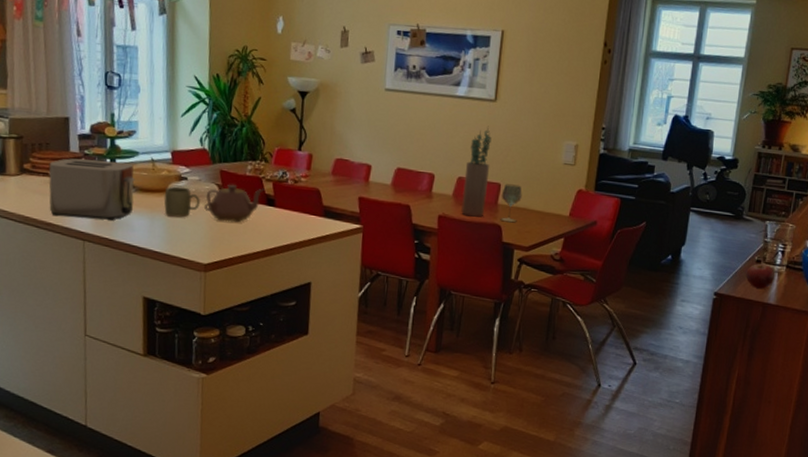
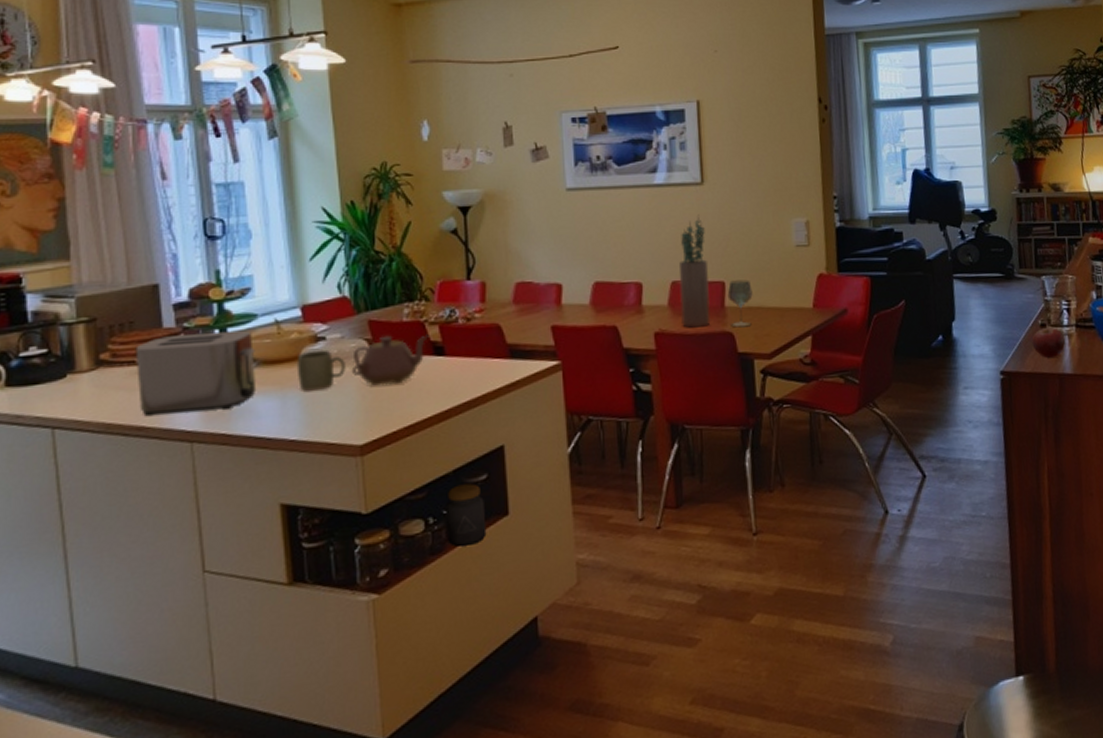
jar: none [261,306,291,352] -> present [445,483,487,547]

